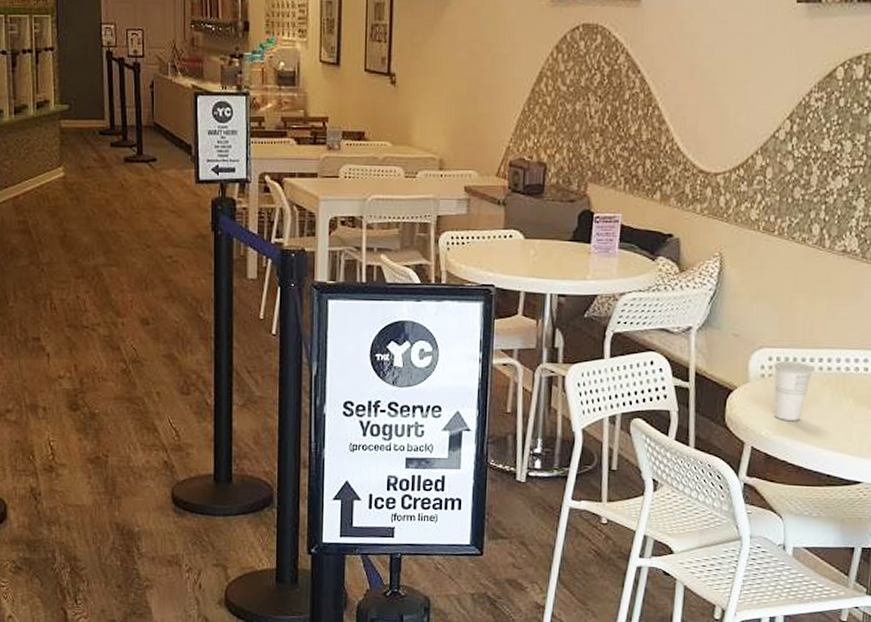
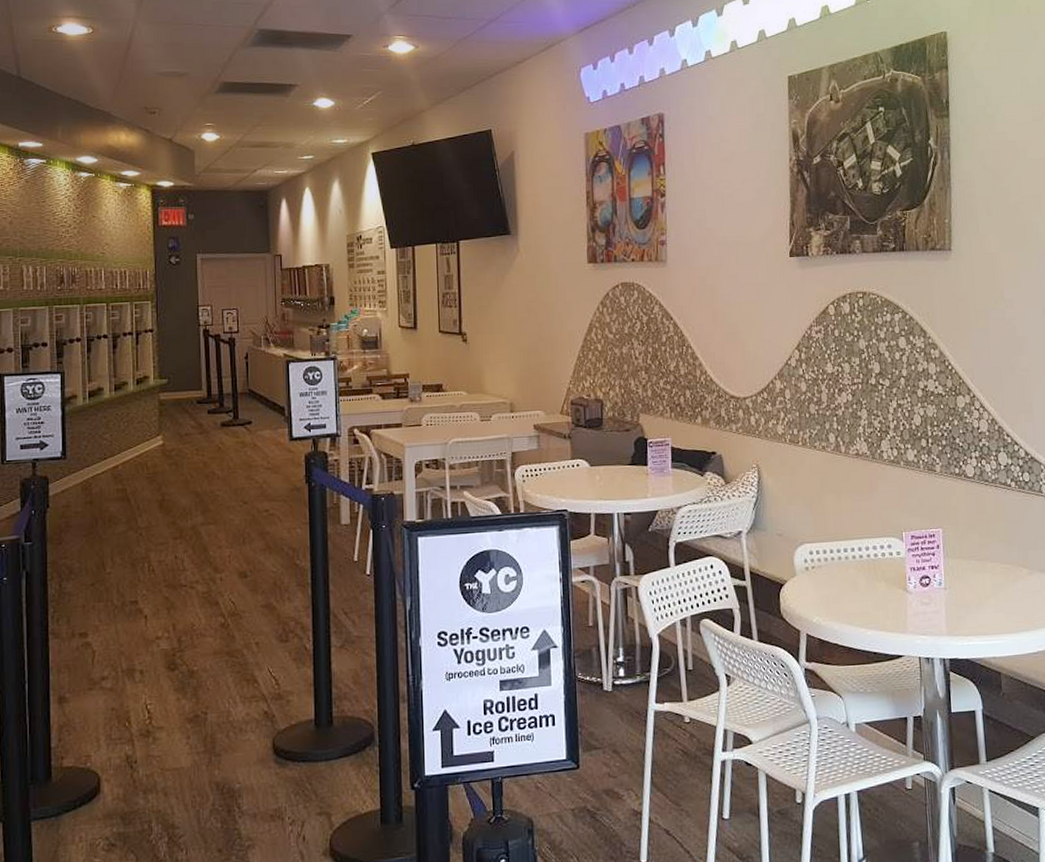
cup: present [773,361,814,421] -> none [814,553,848,607]

